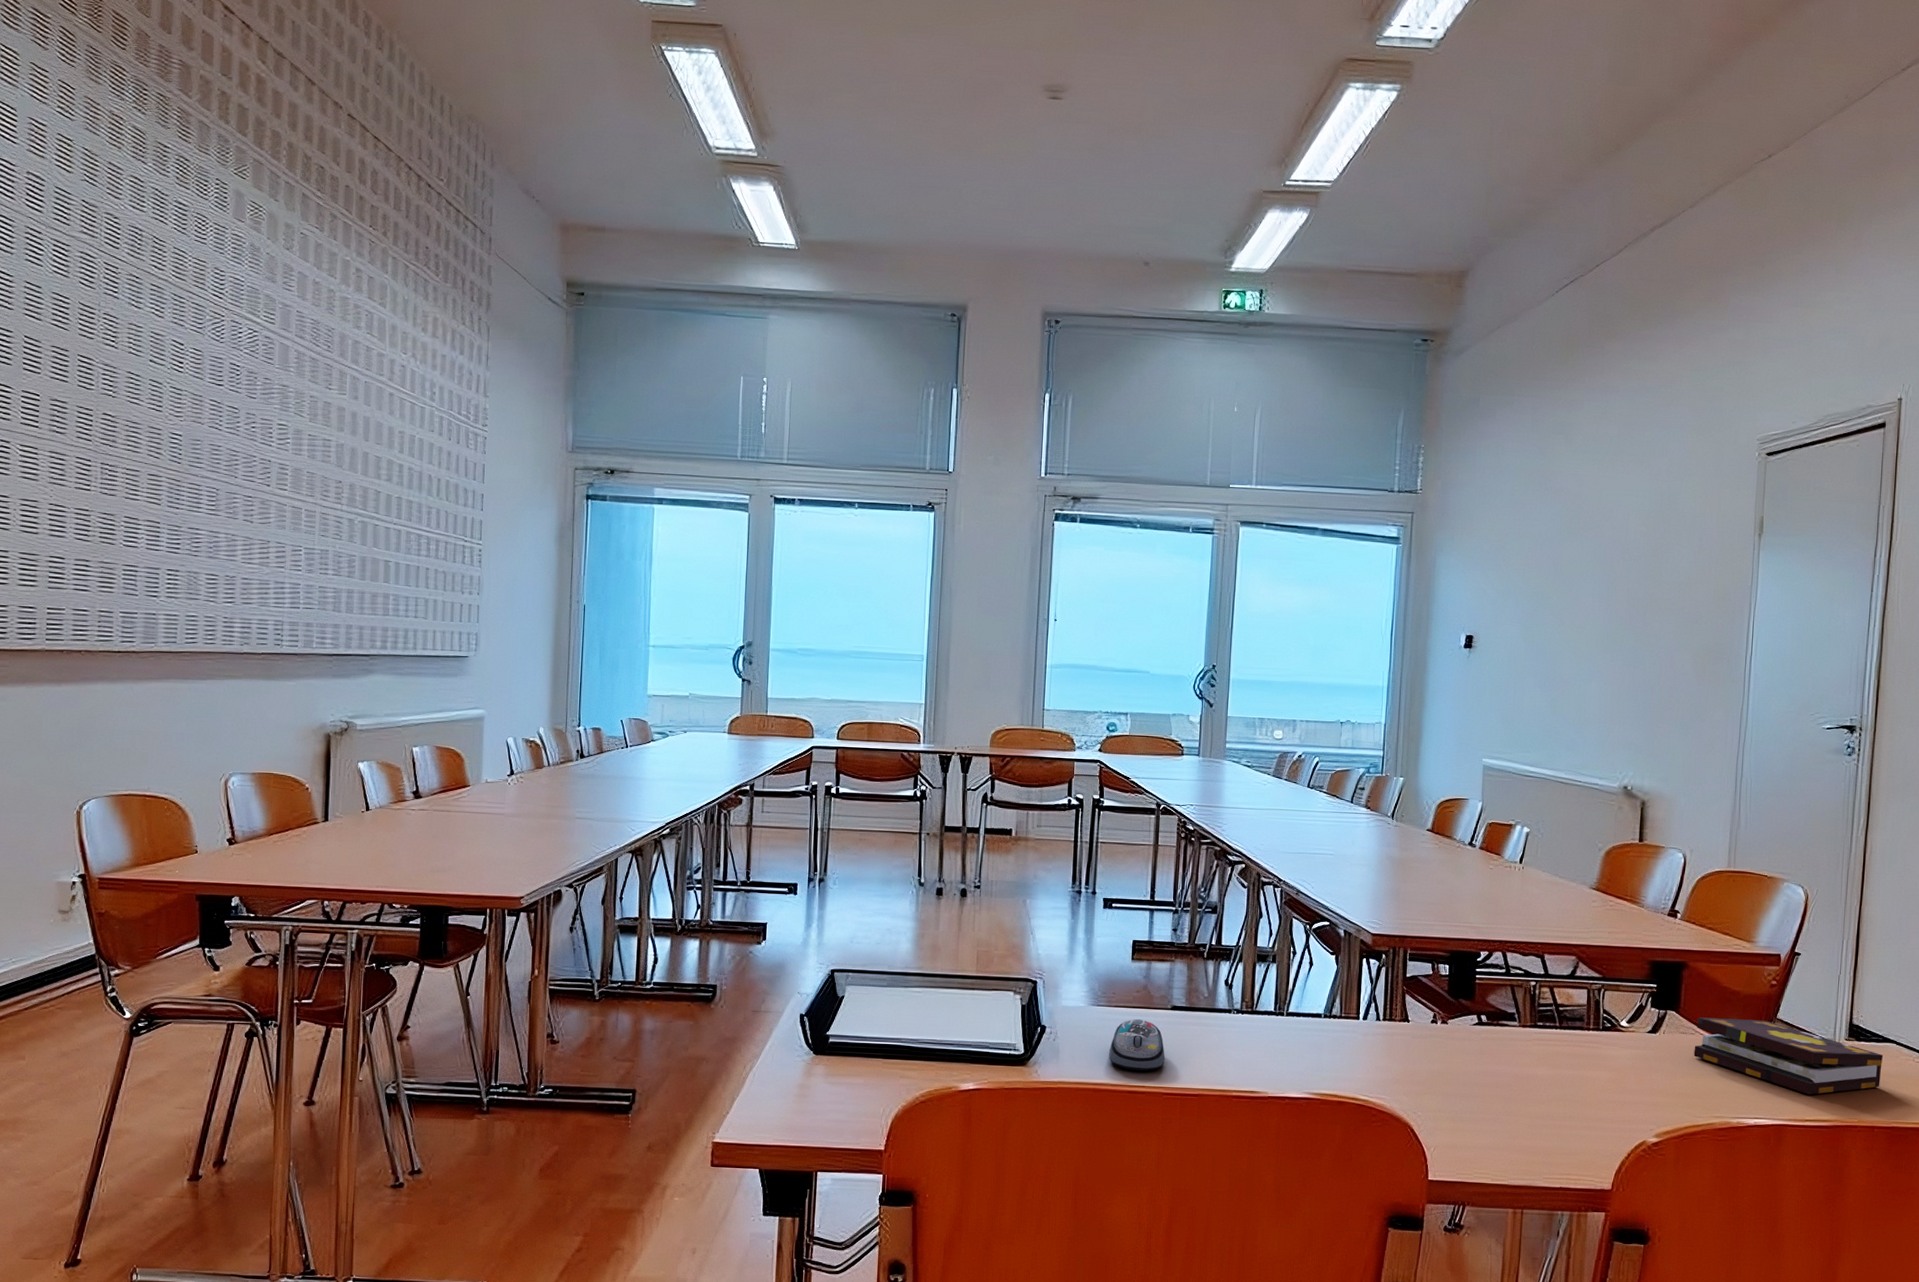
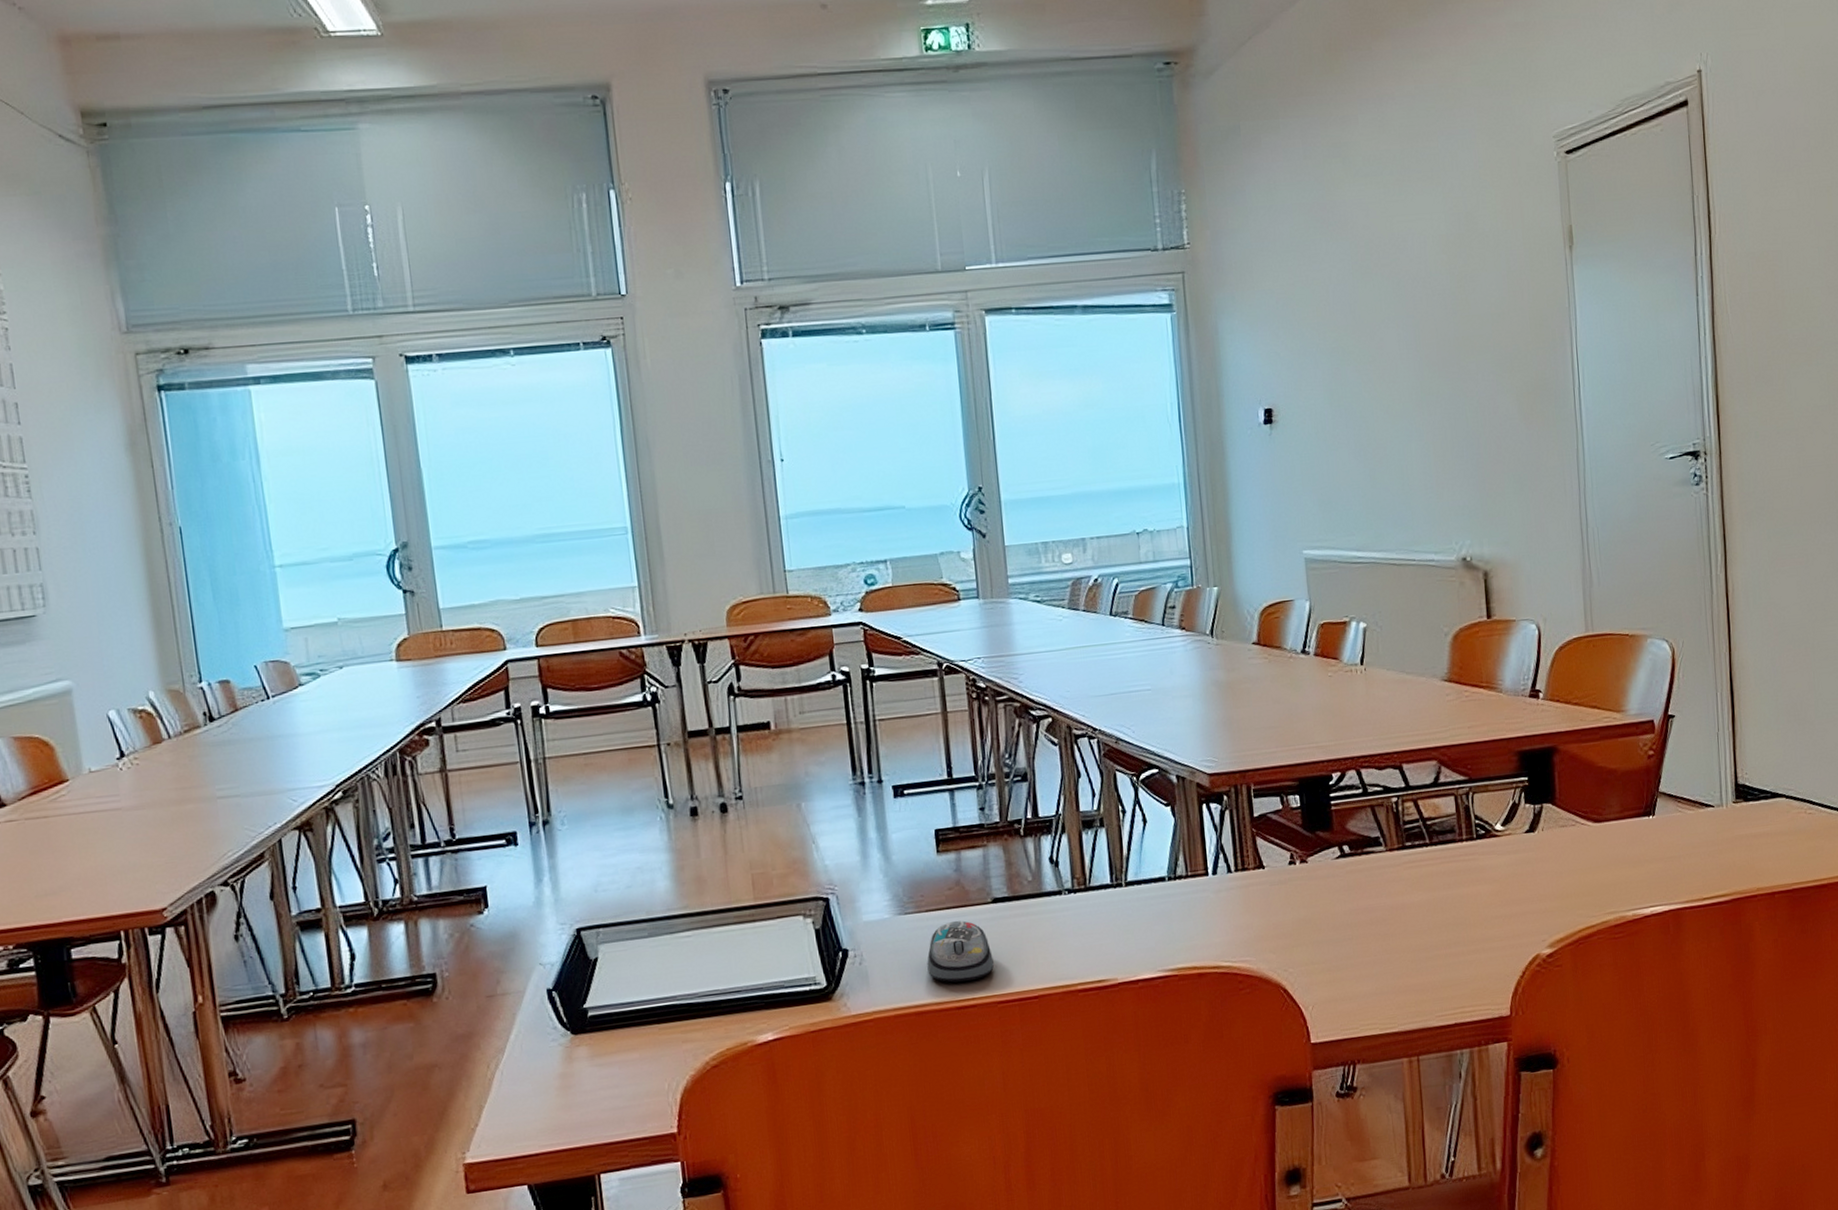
book: present [1694,1017,1884,1095] -> none [1576,796,1775,870]

